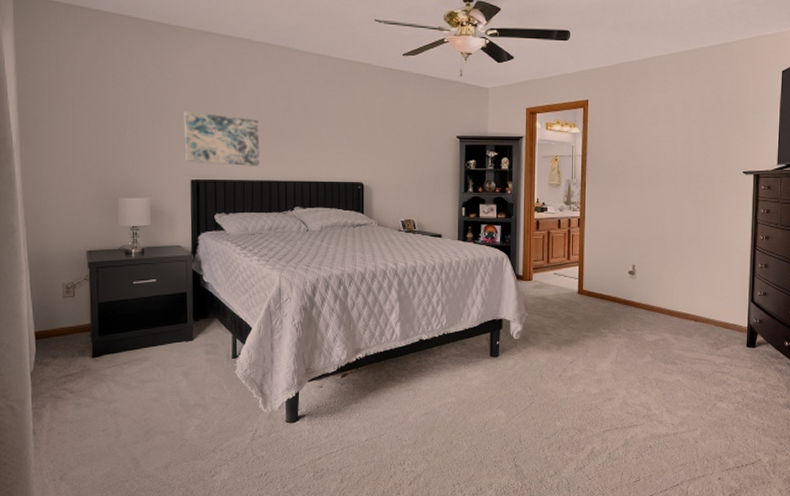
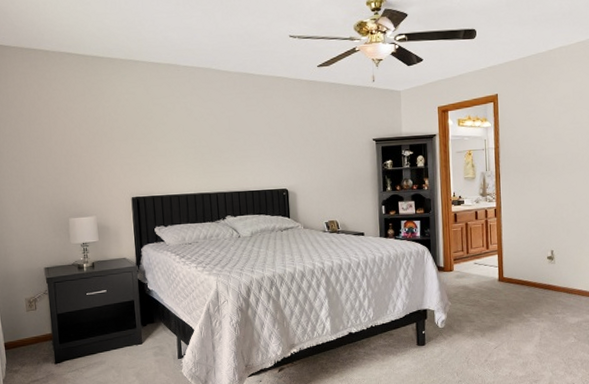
wall art: present [183,111,259,166] -> none [121,135,192,182]

